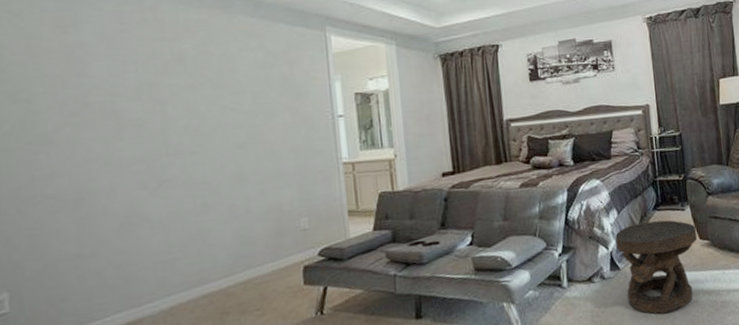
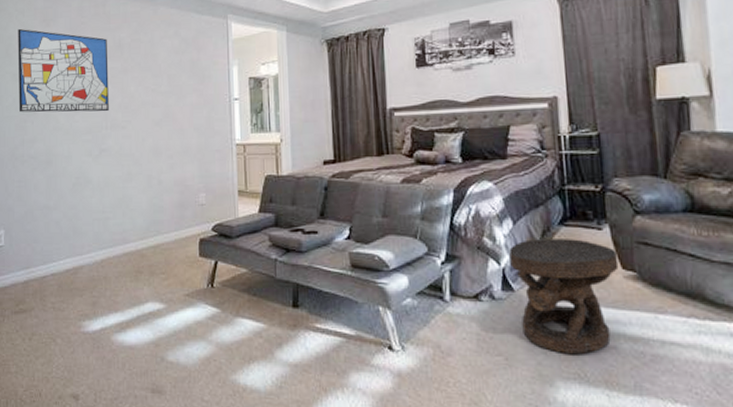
wall art: none [13,35,170,143] -> present [18,28,109,113]

